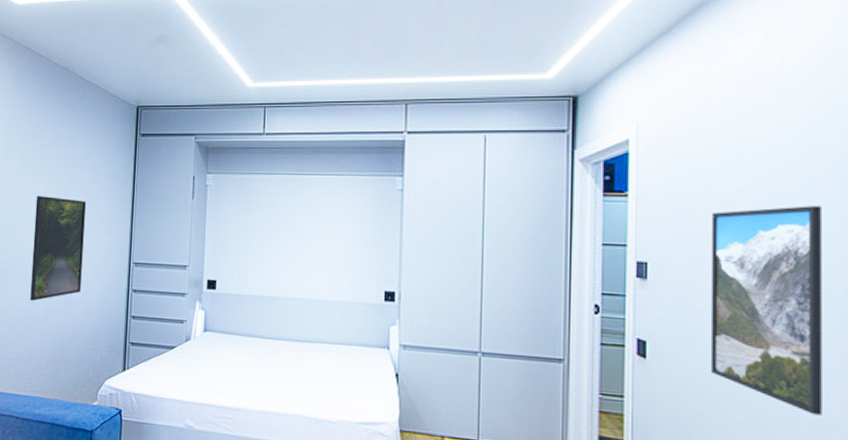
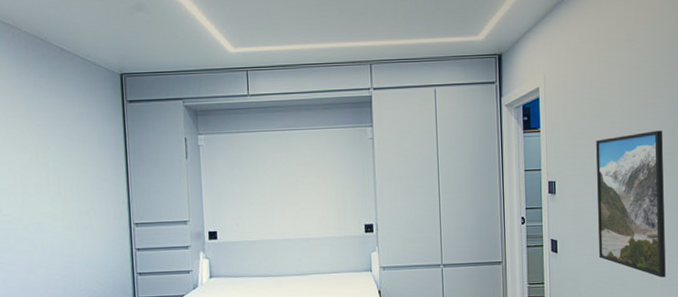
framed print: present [30,196,87,301] -> none [21,167,82,271]

